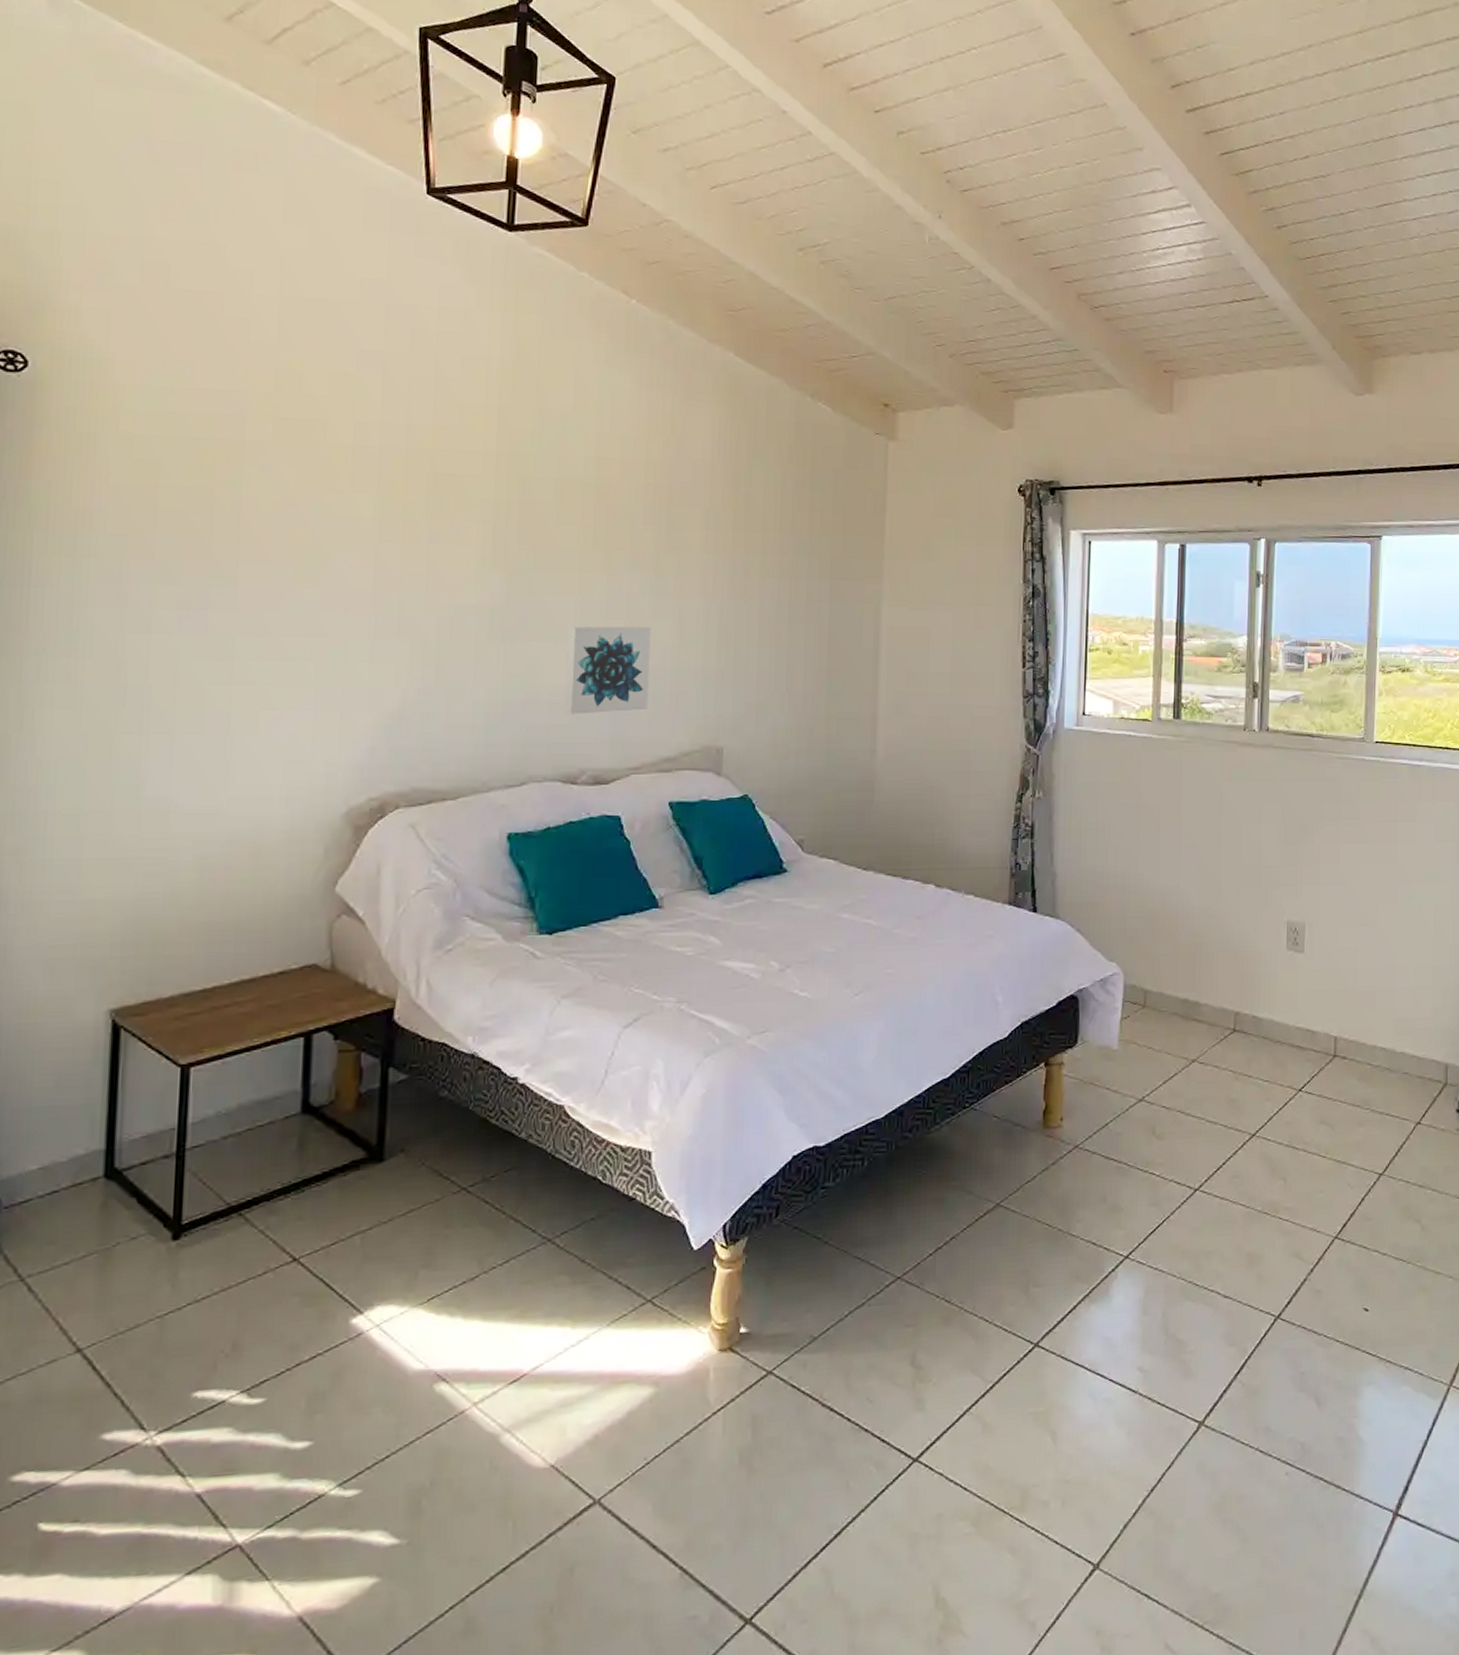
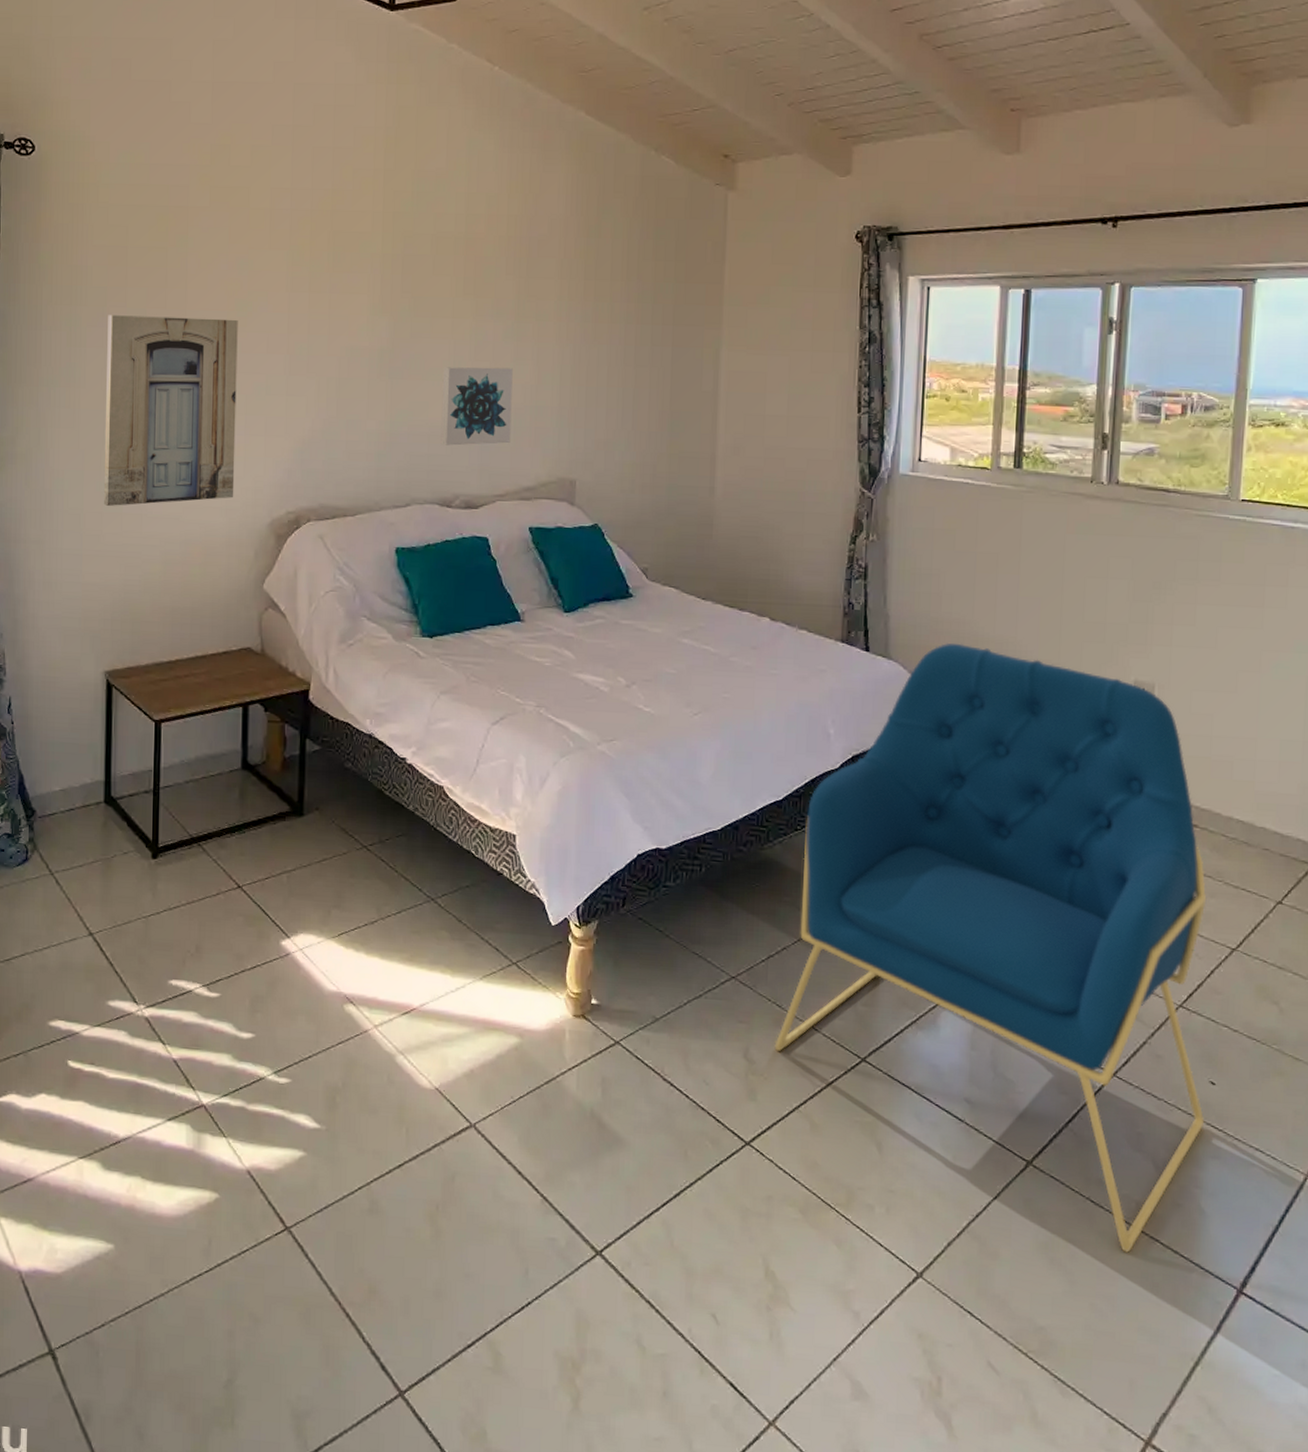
wall art: none [114,568,308,802] -> present [103,315,238,506]
armchair: none [943,897,1361,1498] -> present [774,642,1207,1253]

